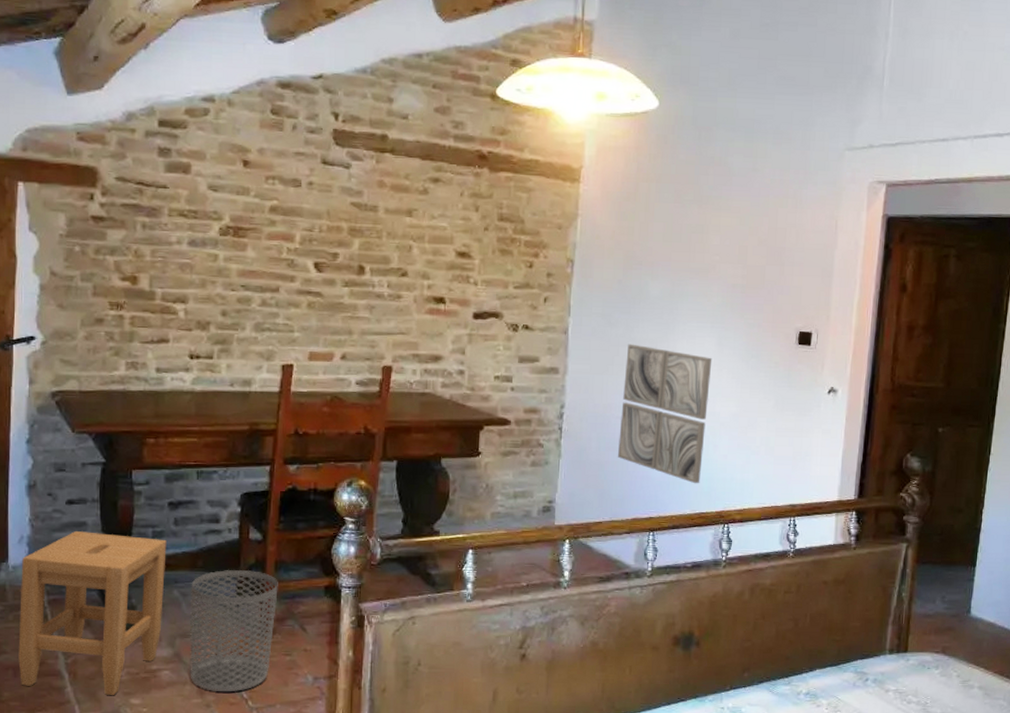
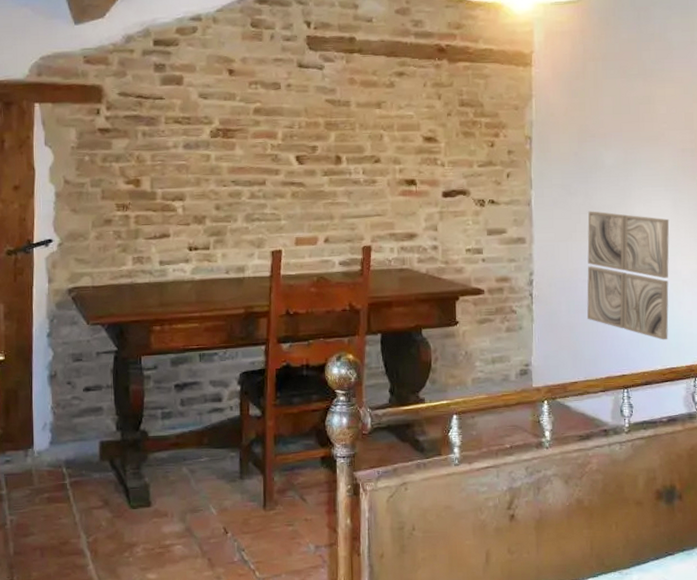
stool: present [18,530,167,696] -> none [44,415,175,572]
waste bin: present [190,570,278,692] -> none [198,445,278,564]

